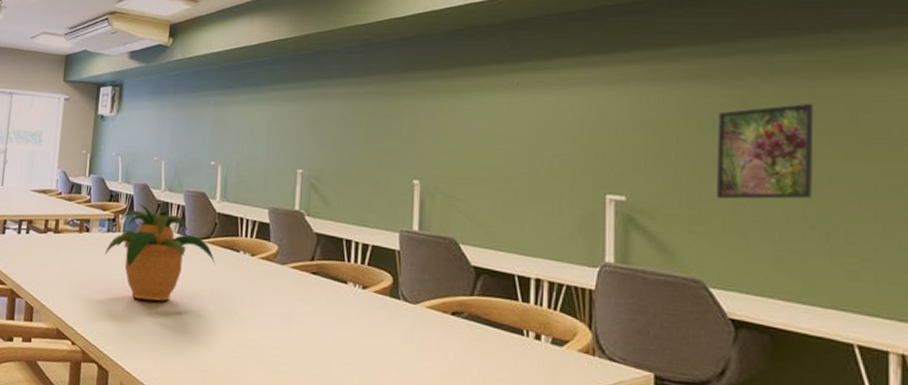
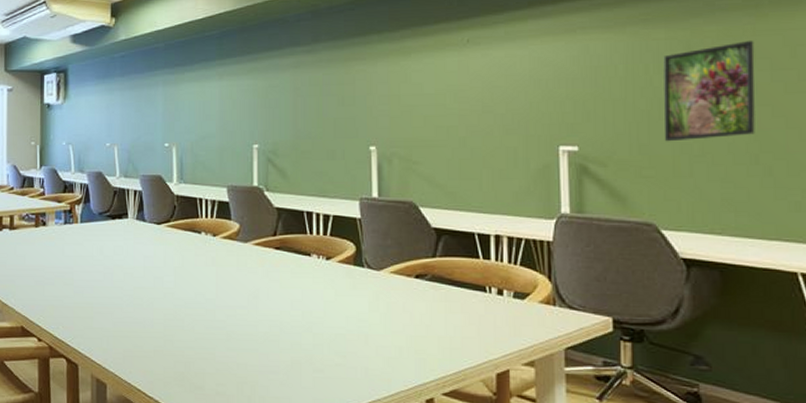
potted plant: present [105,203,216,301] -> none [64,192,178,289]

